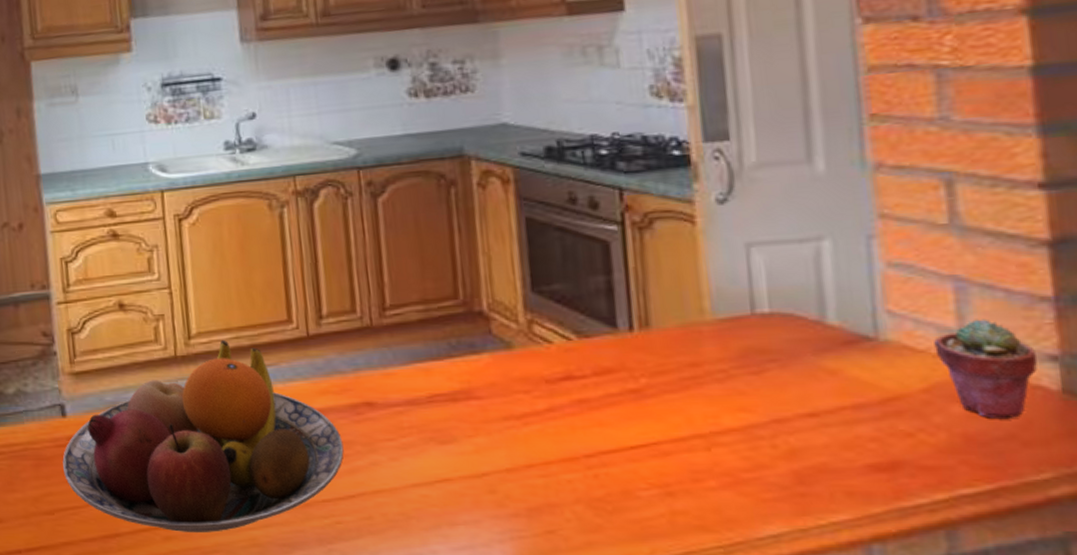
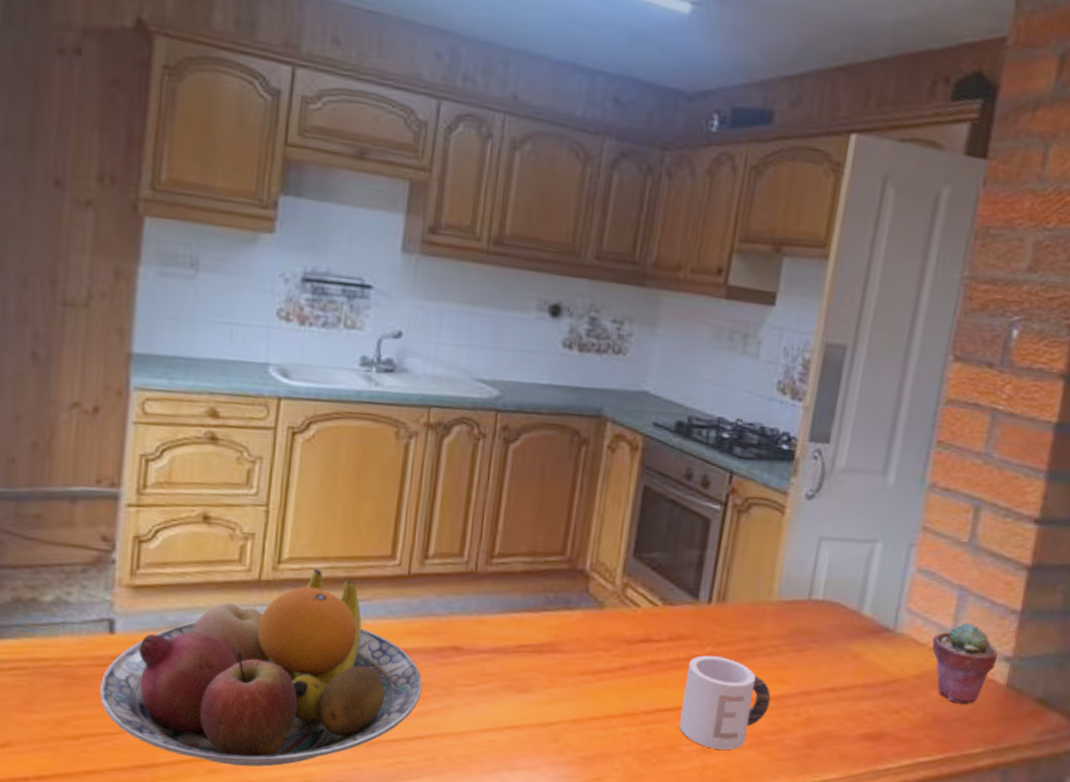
mug: none [623,388,736,492] -> present [679,655,771,750]

